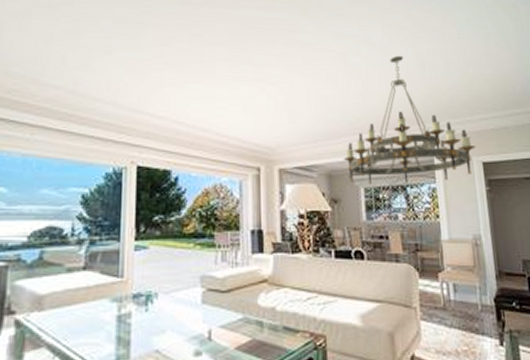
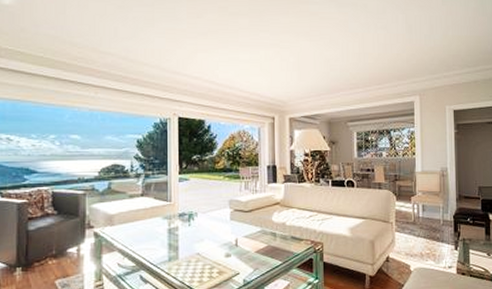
chandelier: present [343,55,476,185] -> none [340,21,449,130]

